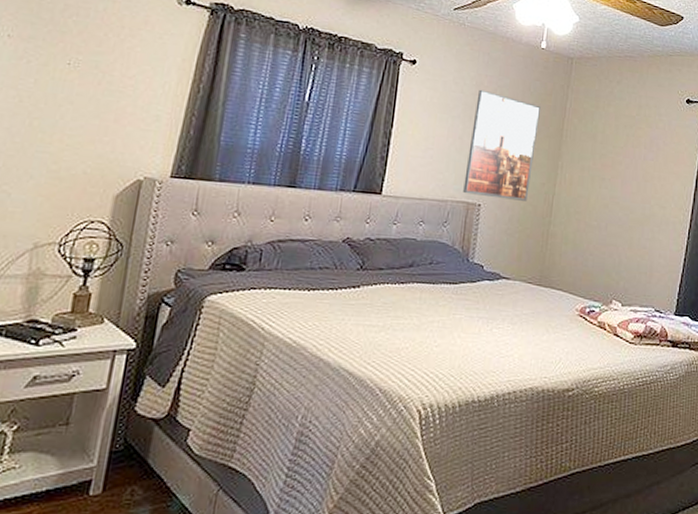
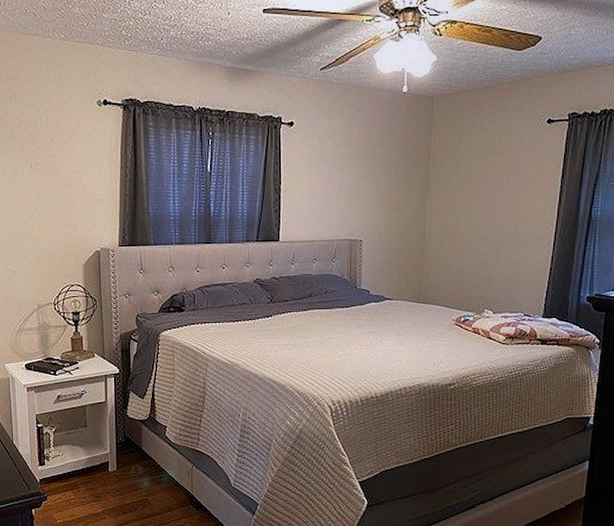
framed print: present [463,89,540,201] -> none [346,139,407,233]

